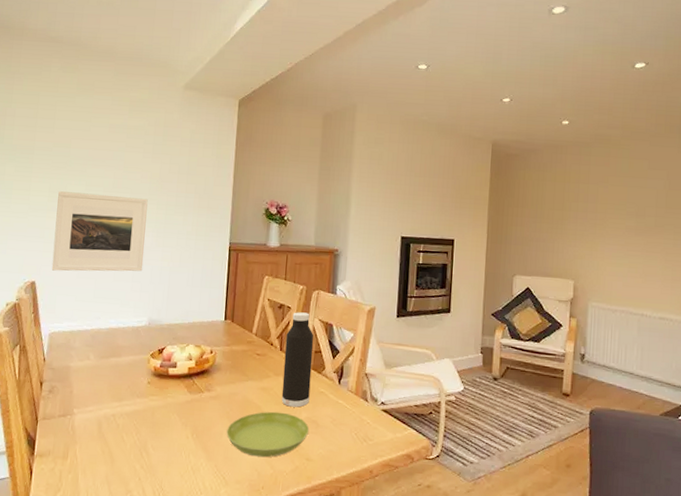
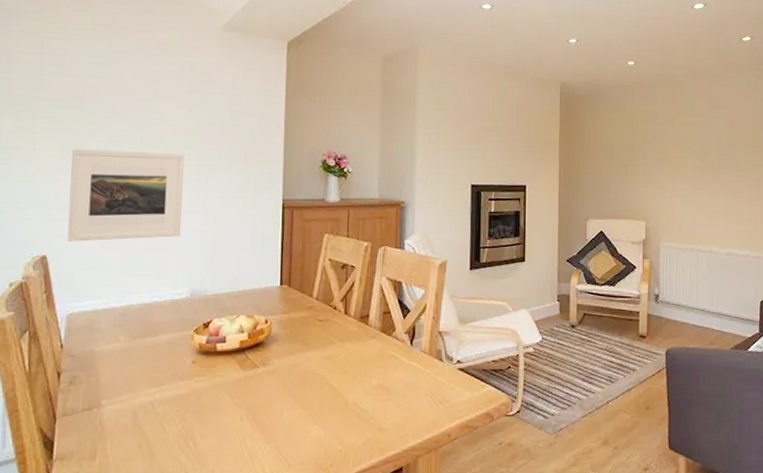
saucer: present [226,411,310,458] -> none [287,381,381,433]
water bottle: present [281,312,314,408] -> none [348,271,382,374]

